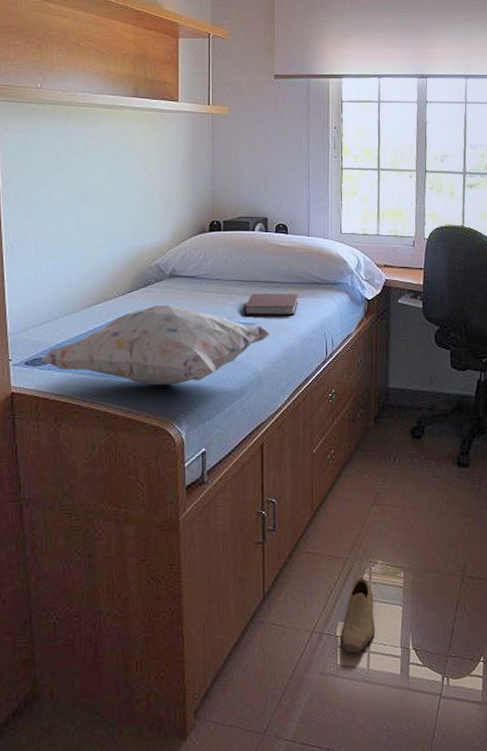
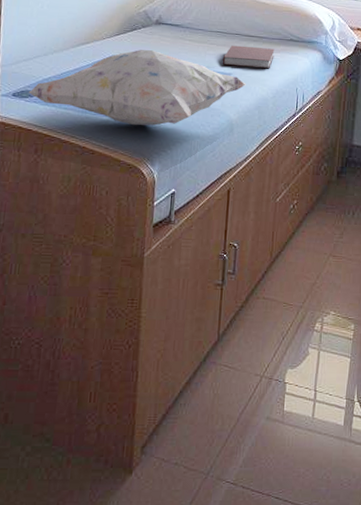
shoe: present [341,578,376,653] -> none [289,327,324,401]

